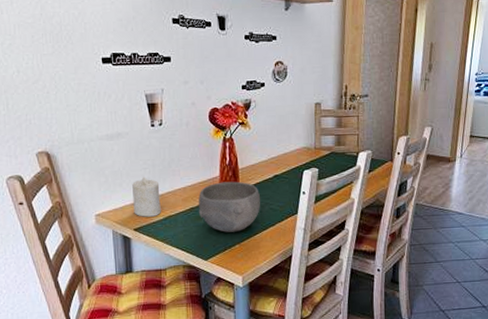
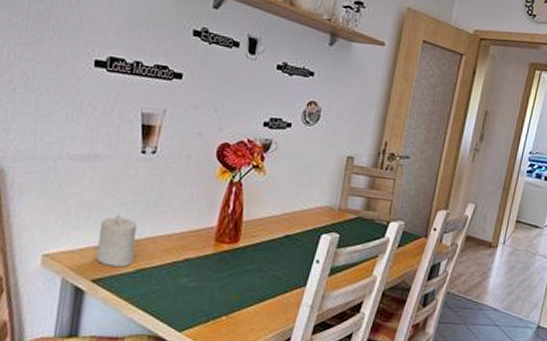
bowl: present [198,181,261,233] -> none [181,234,264,300]

